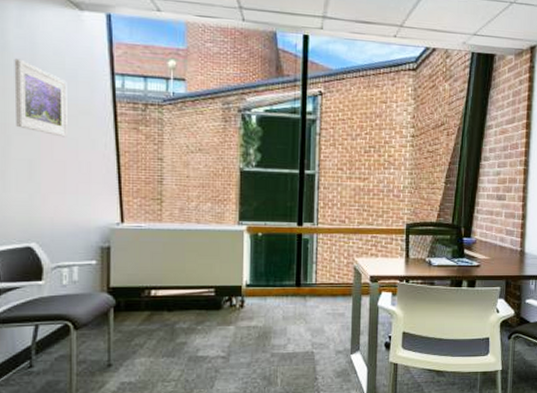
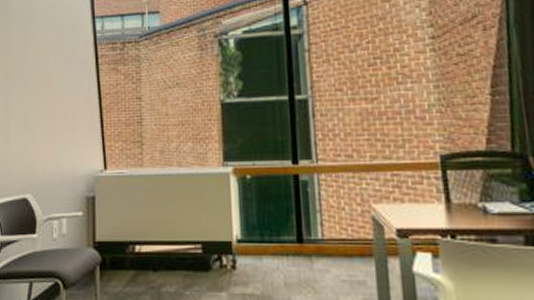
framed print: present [14,58,67,137] -> none [14,17,56,86]

